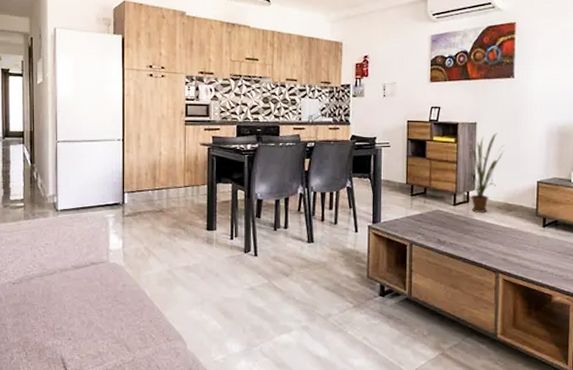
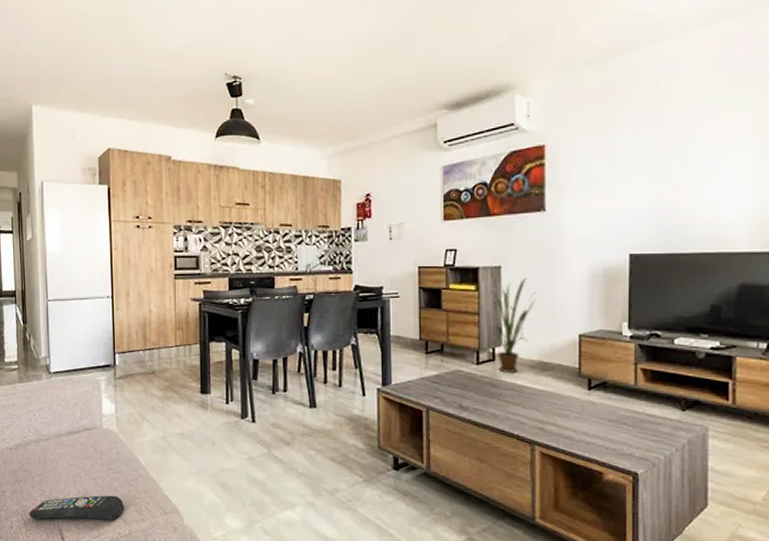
remote control: none [31,325,129,350] -> present [29,495,125,521]

